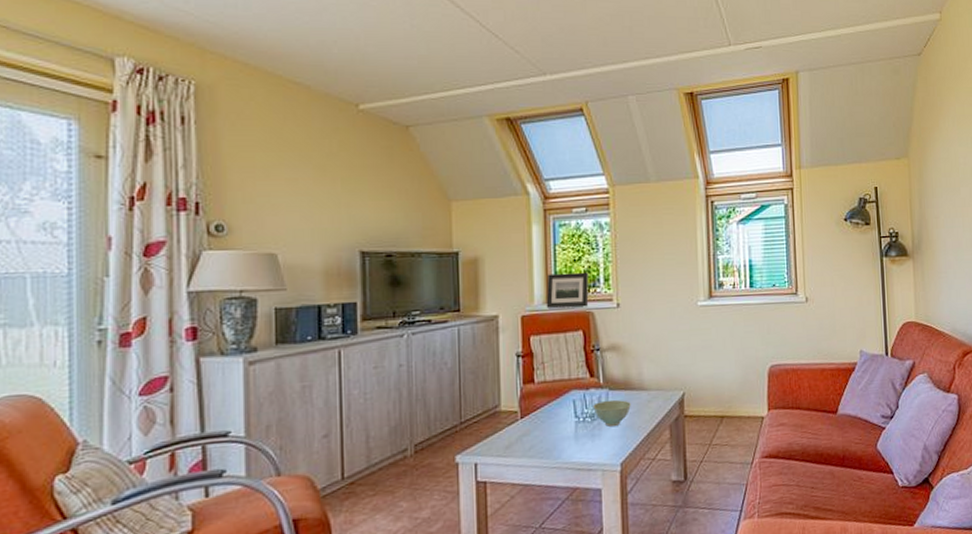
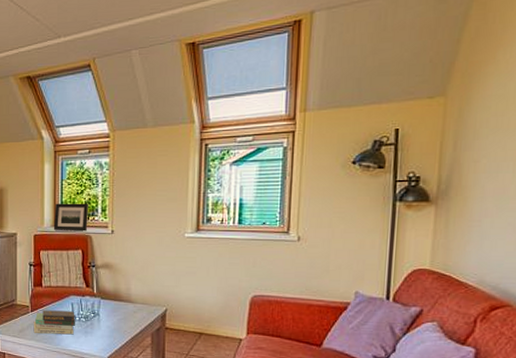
books: none [524,410,579,447] -> present [33,310,75,335]
bowl: present [593,399,631,427] -> none [87,306,119,328]

